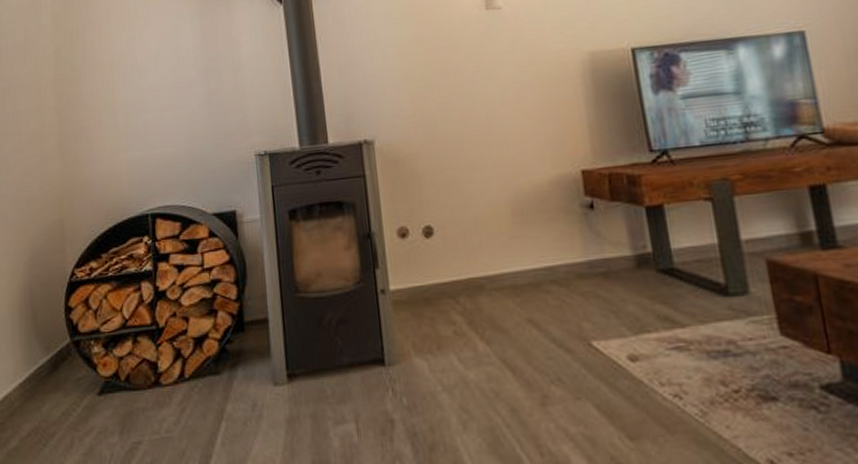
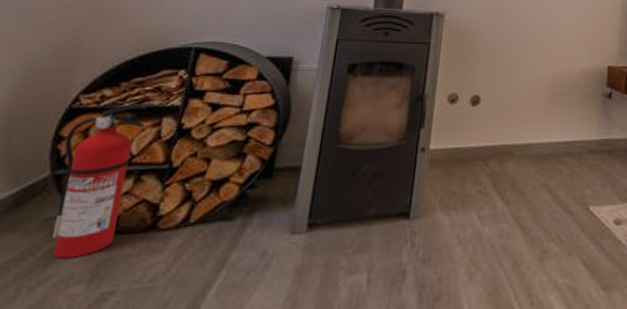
fire extinguisher: none [73,271,130,412] -> present [52,103,149,258]

